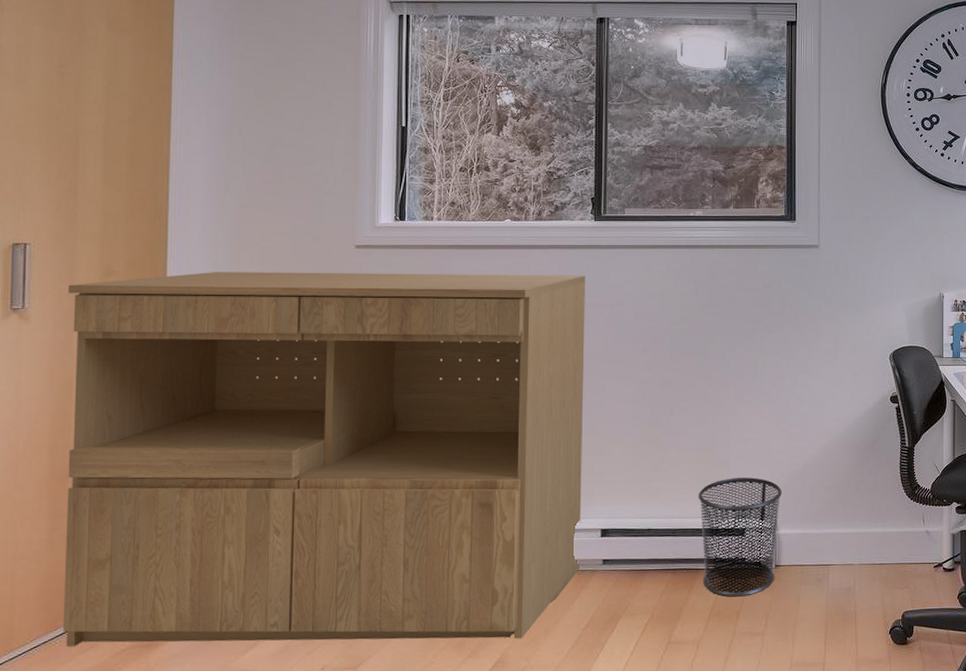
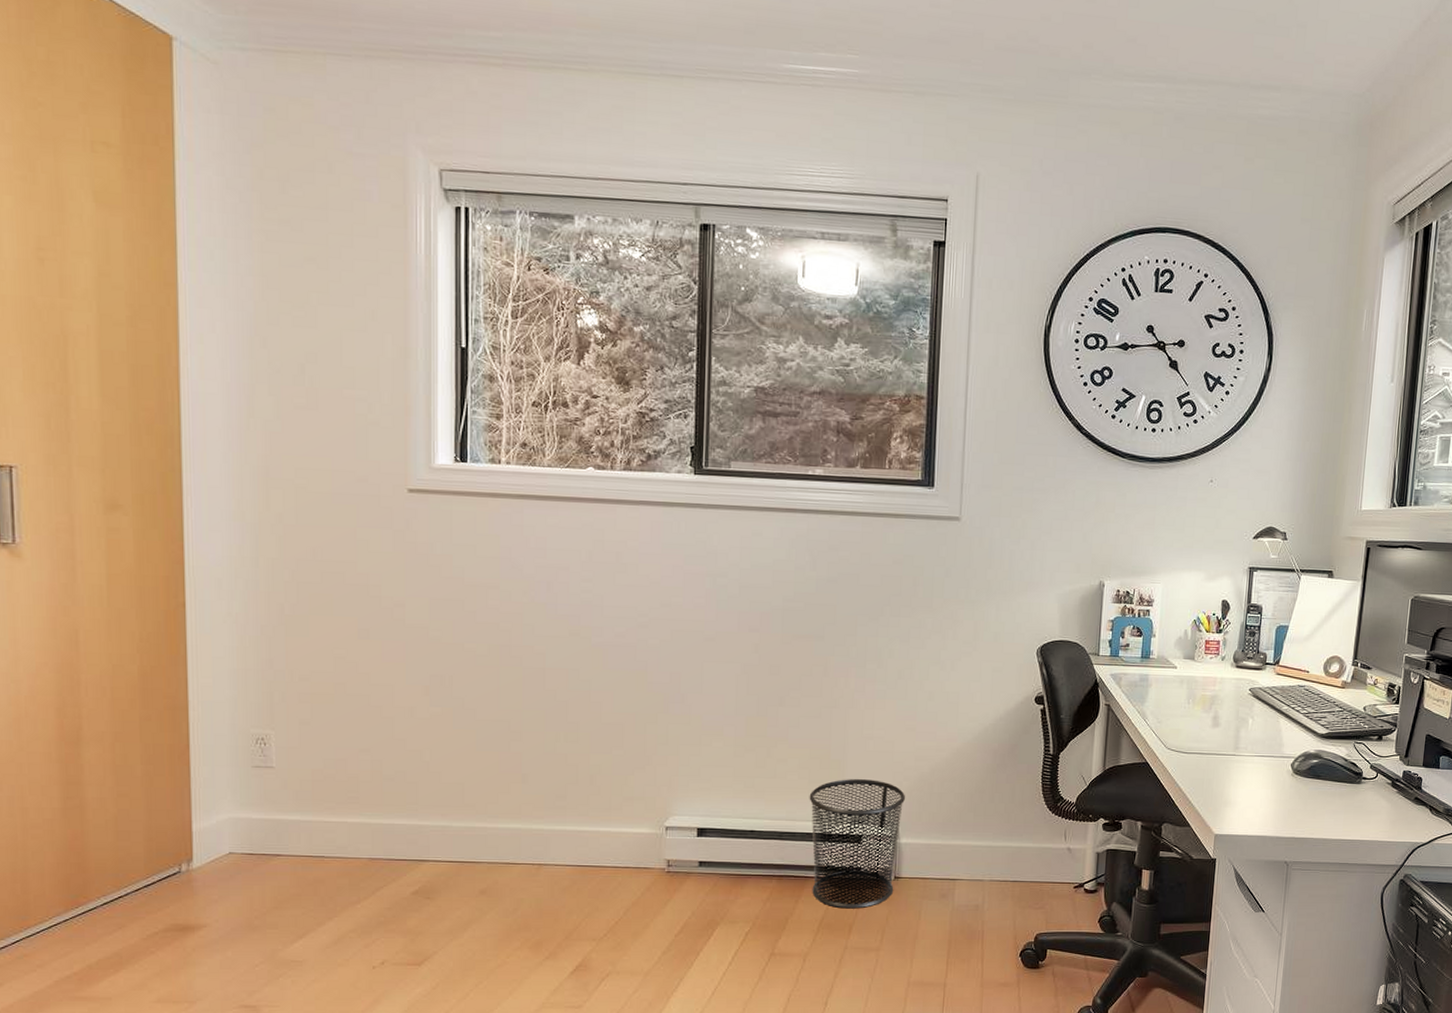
bookcase: present [63,272,586,646] -> none [66,511,683,941]

